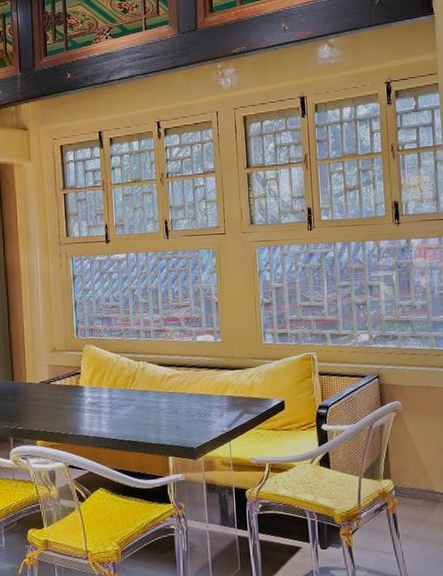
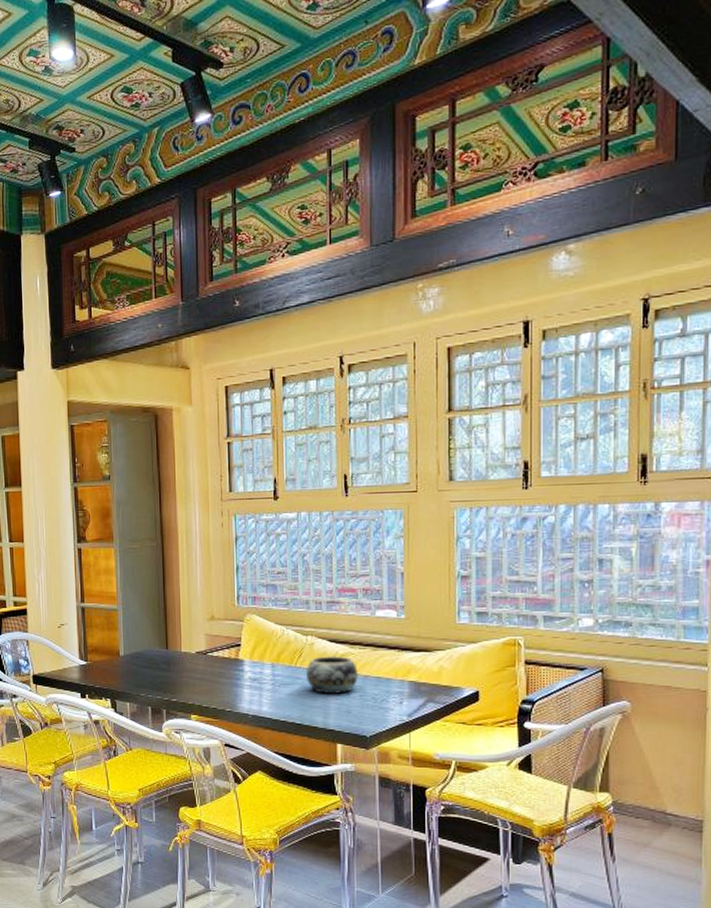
decorative bowl: none [138,377,184,413] -> present [305,655,358,695]

